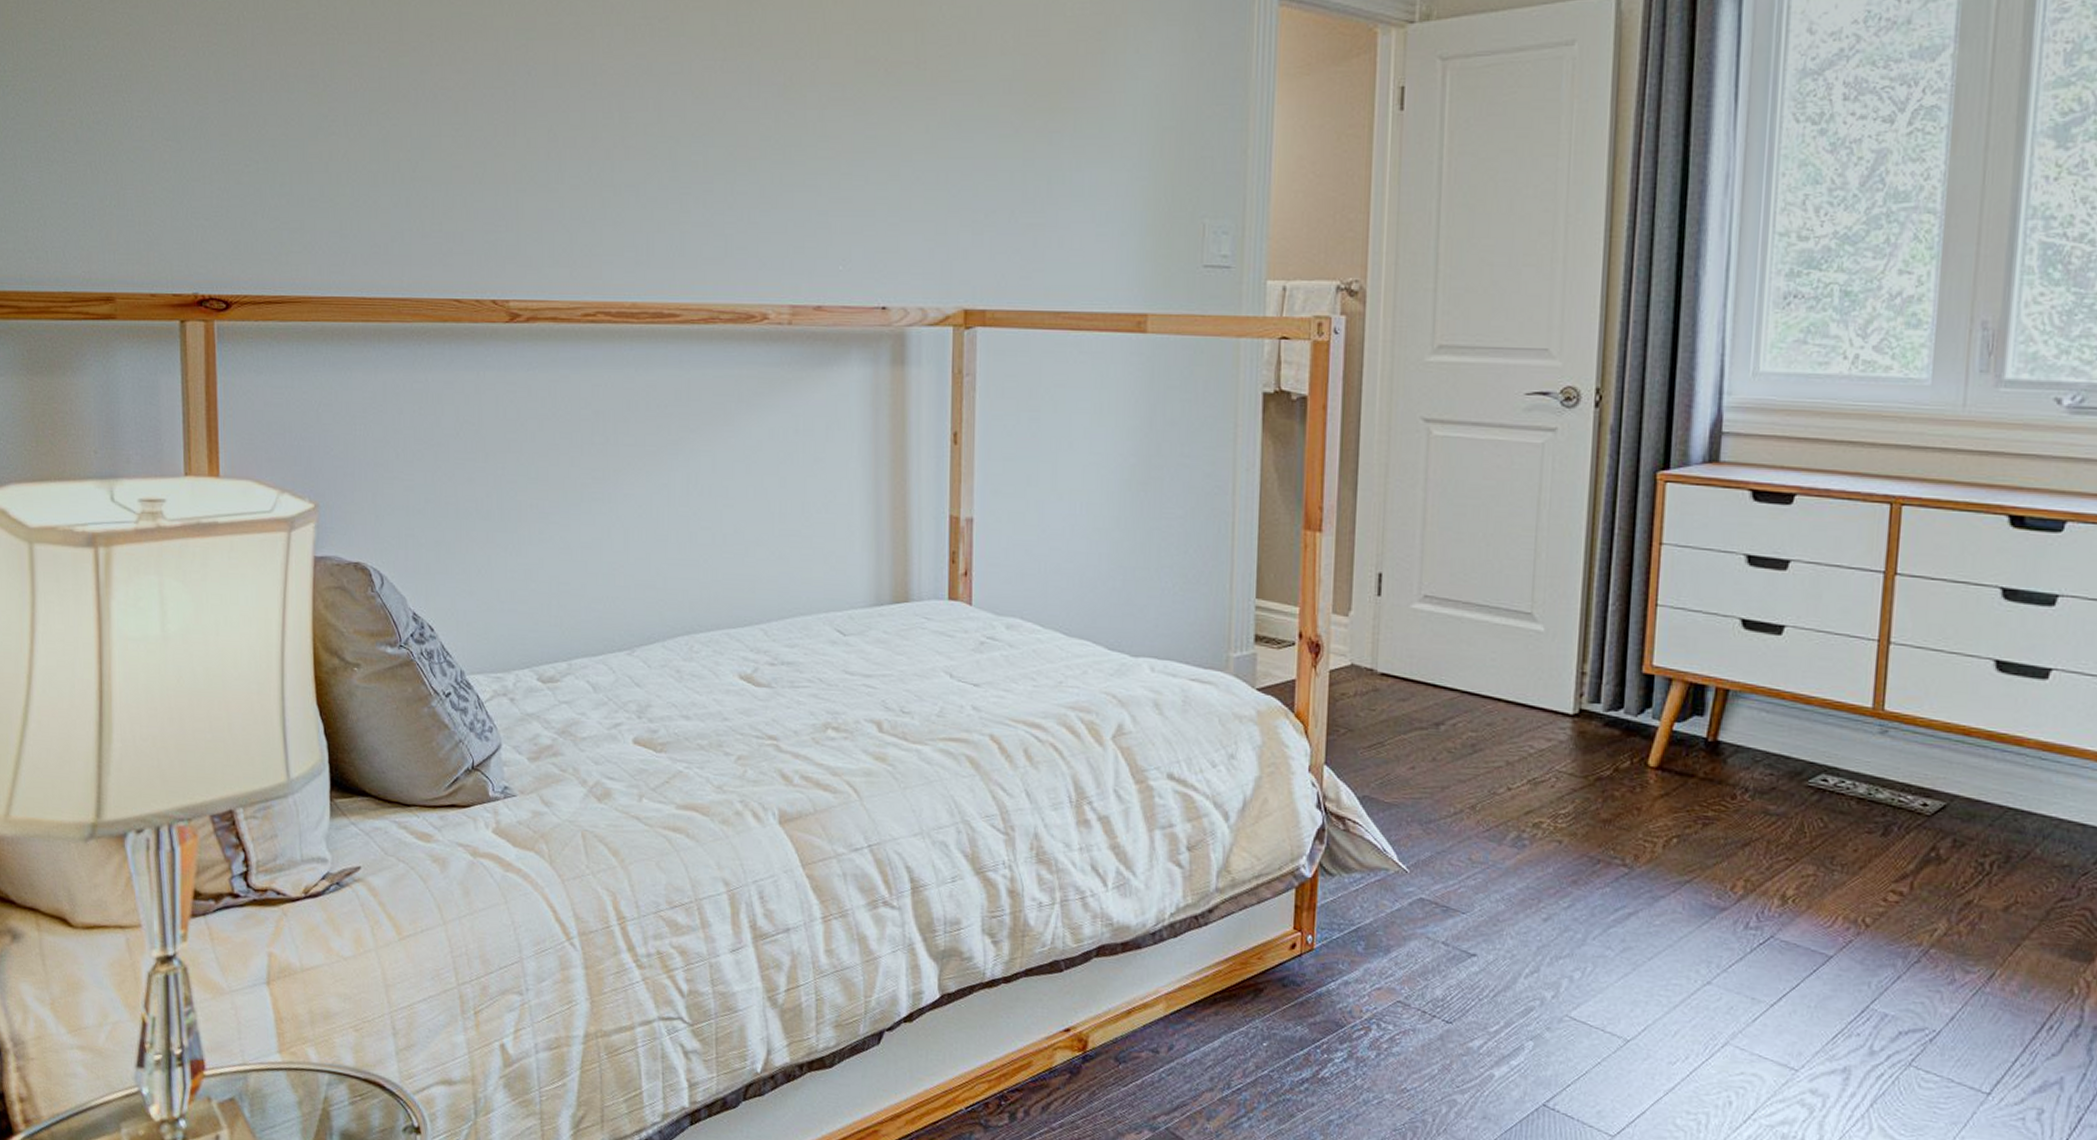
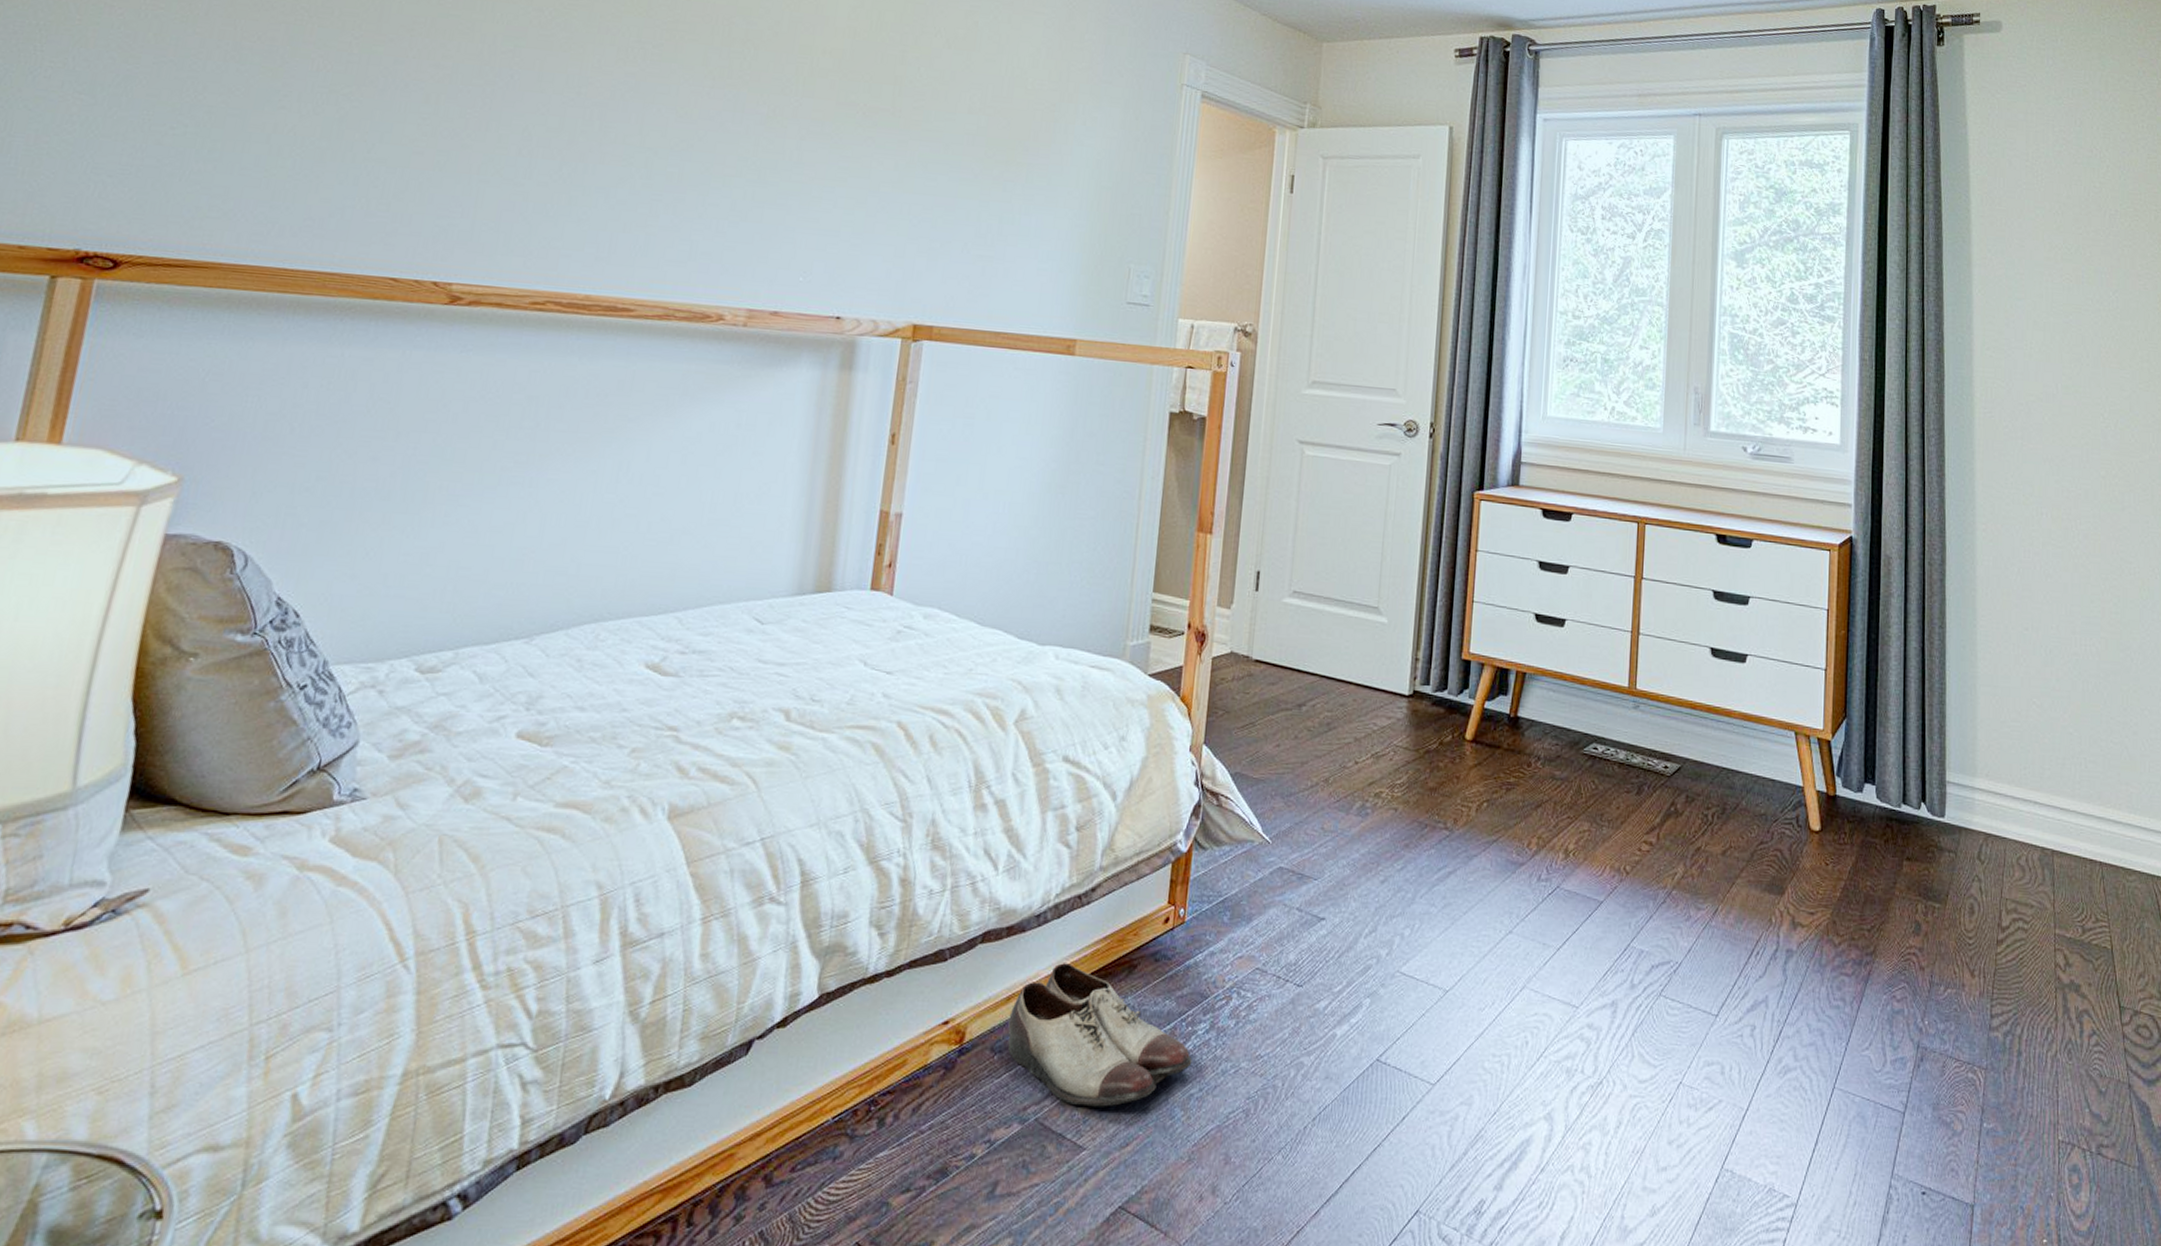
shoe: none [1131,981,1330,1124] -> present [1007,963,1192,1107]

